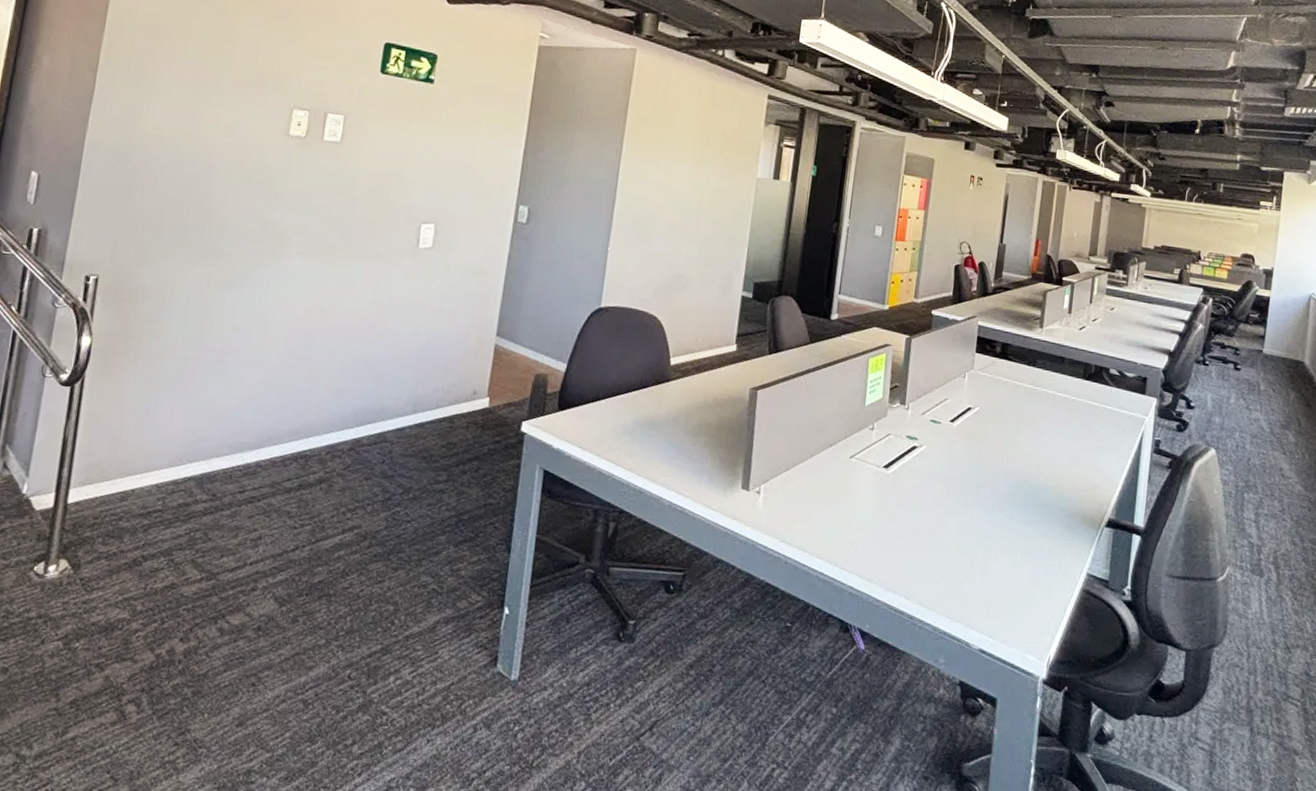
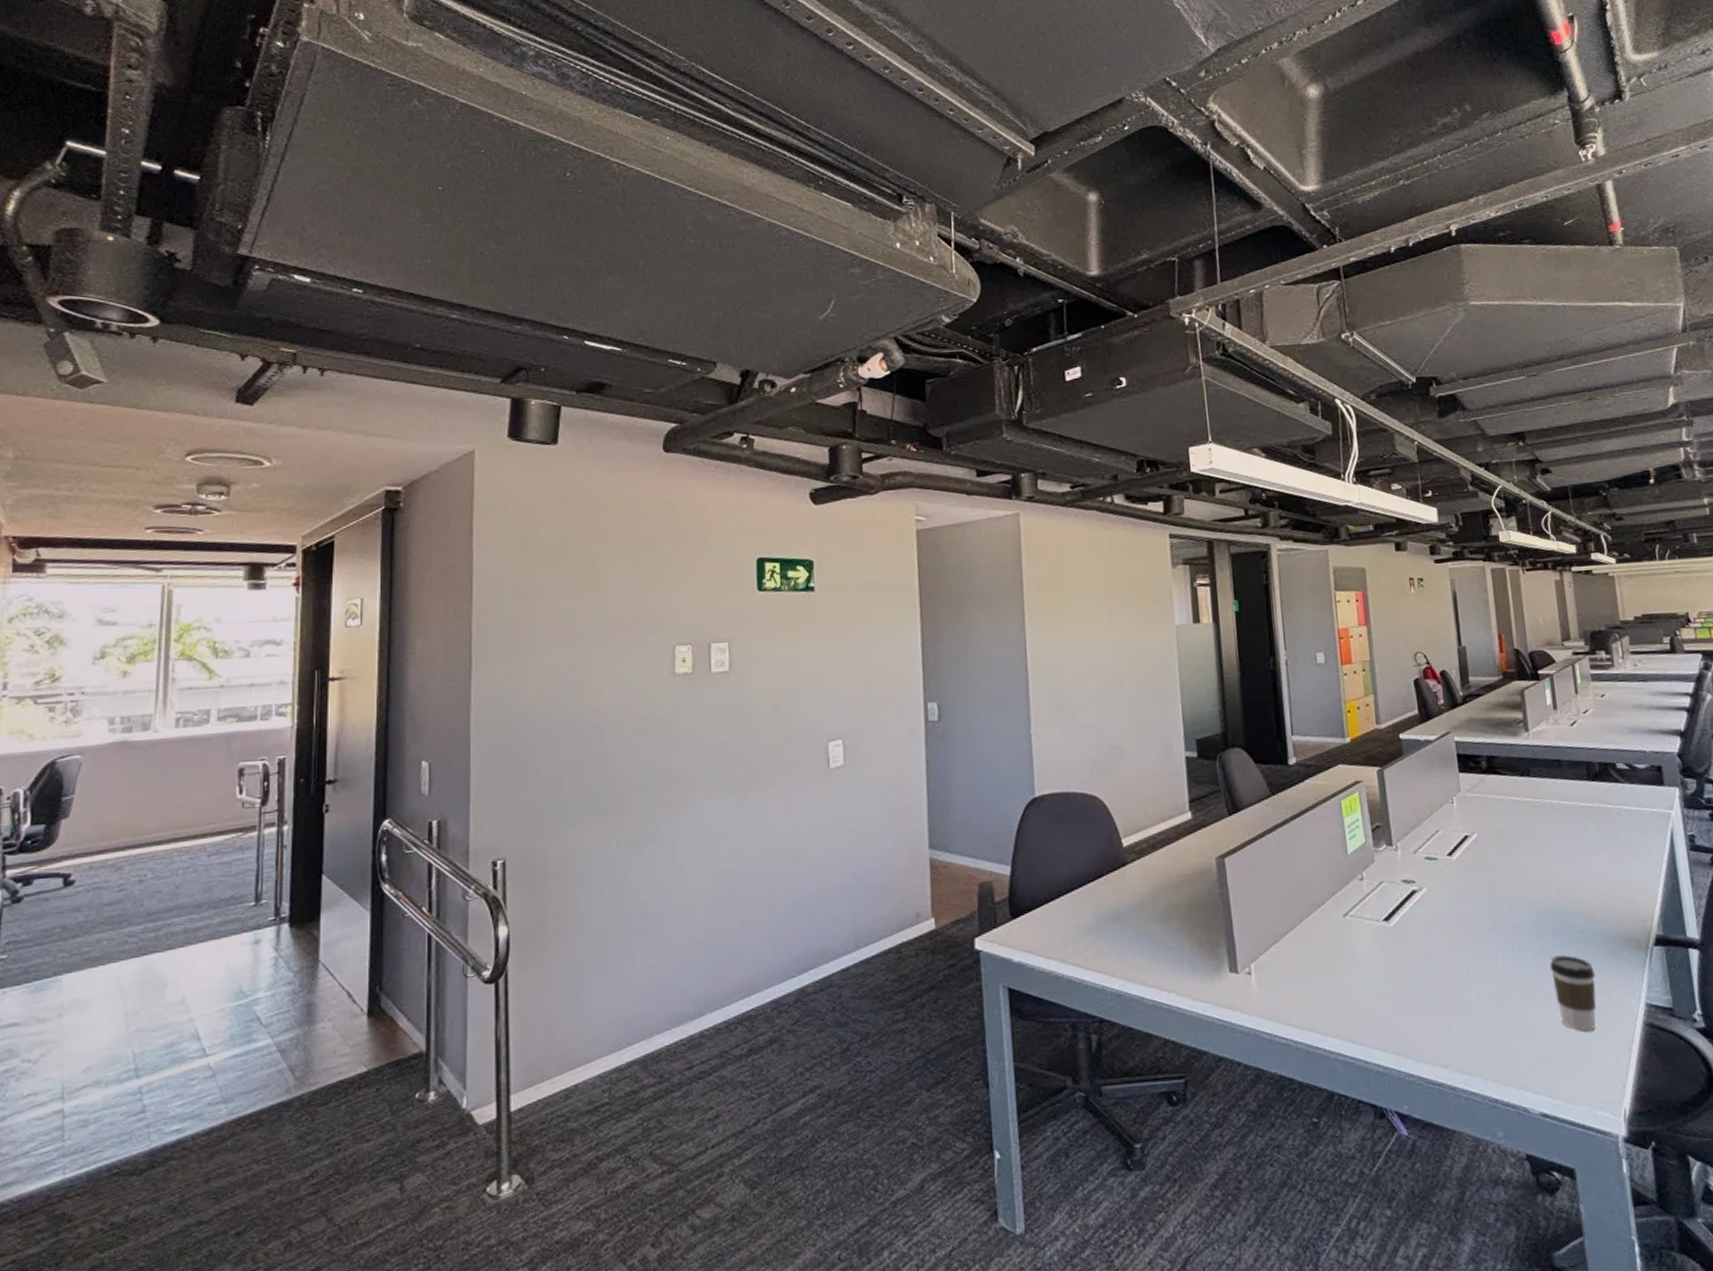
coffee cup: none [1014,521,1052,589] -> present [1550,955,1596,1032]

